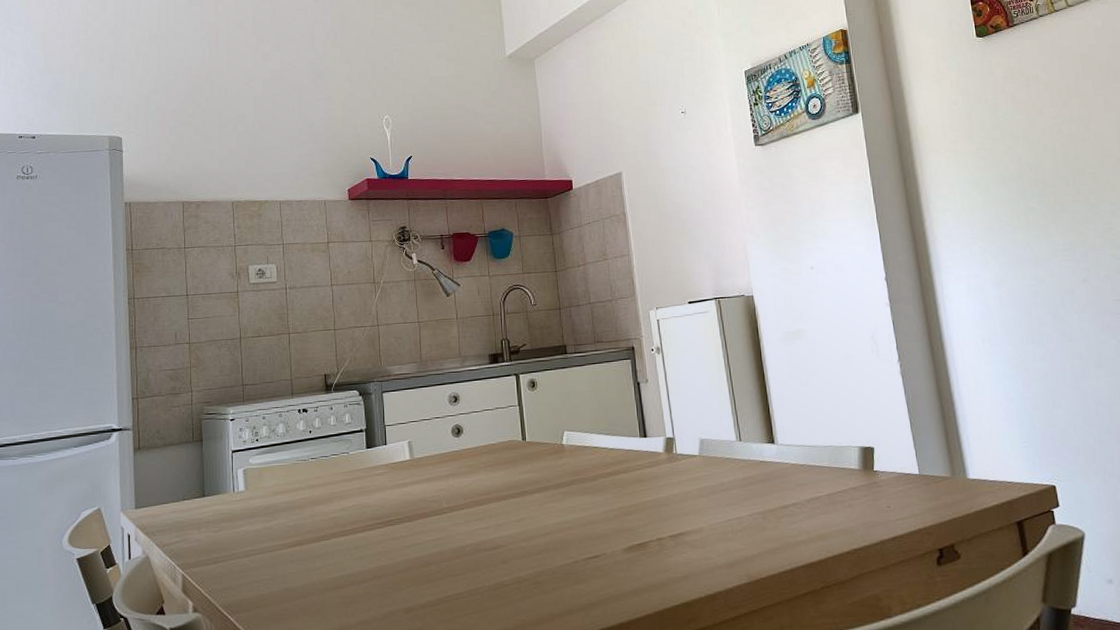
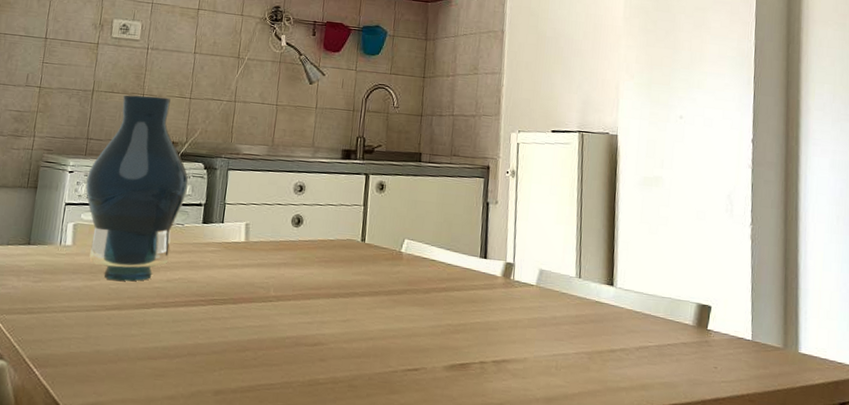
vase: none [249,333,346,518] -> present [86,95,188,281]

